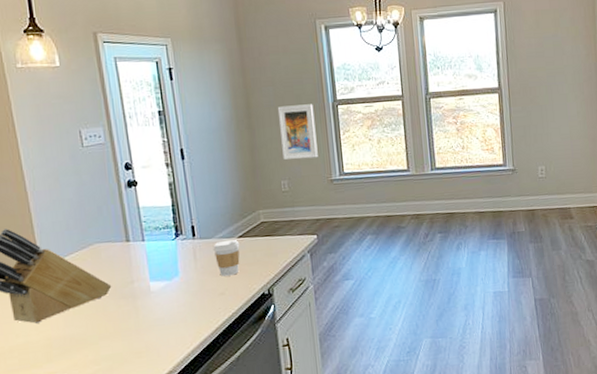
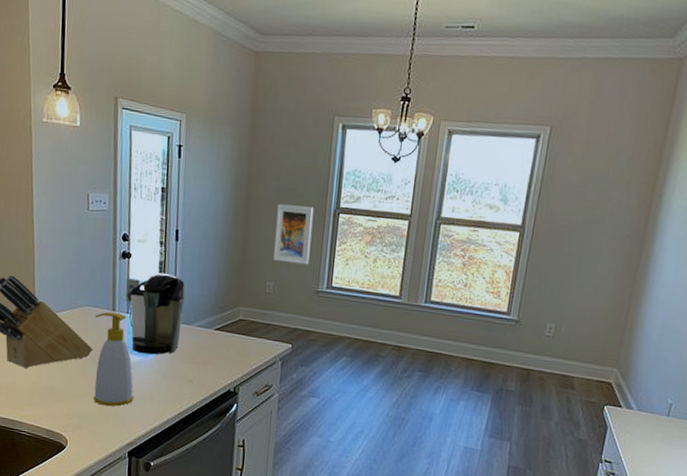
soap bottle: none [108,242,165,341] -> present [93,311,134,407]
coffee maker: none [137,193,204,279] -> present [125,272,186,355]
coffee cup: present [213,239,240,277] -> none [189,329,215,366]

